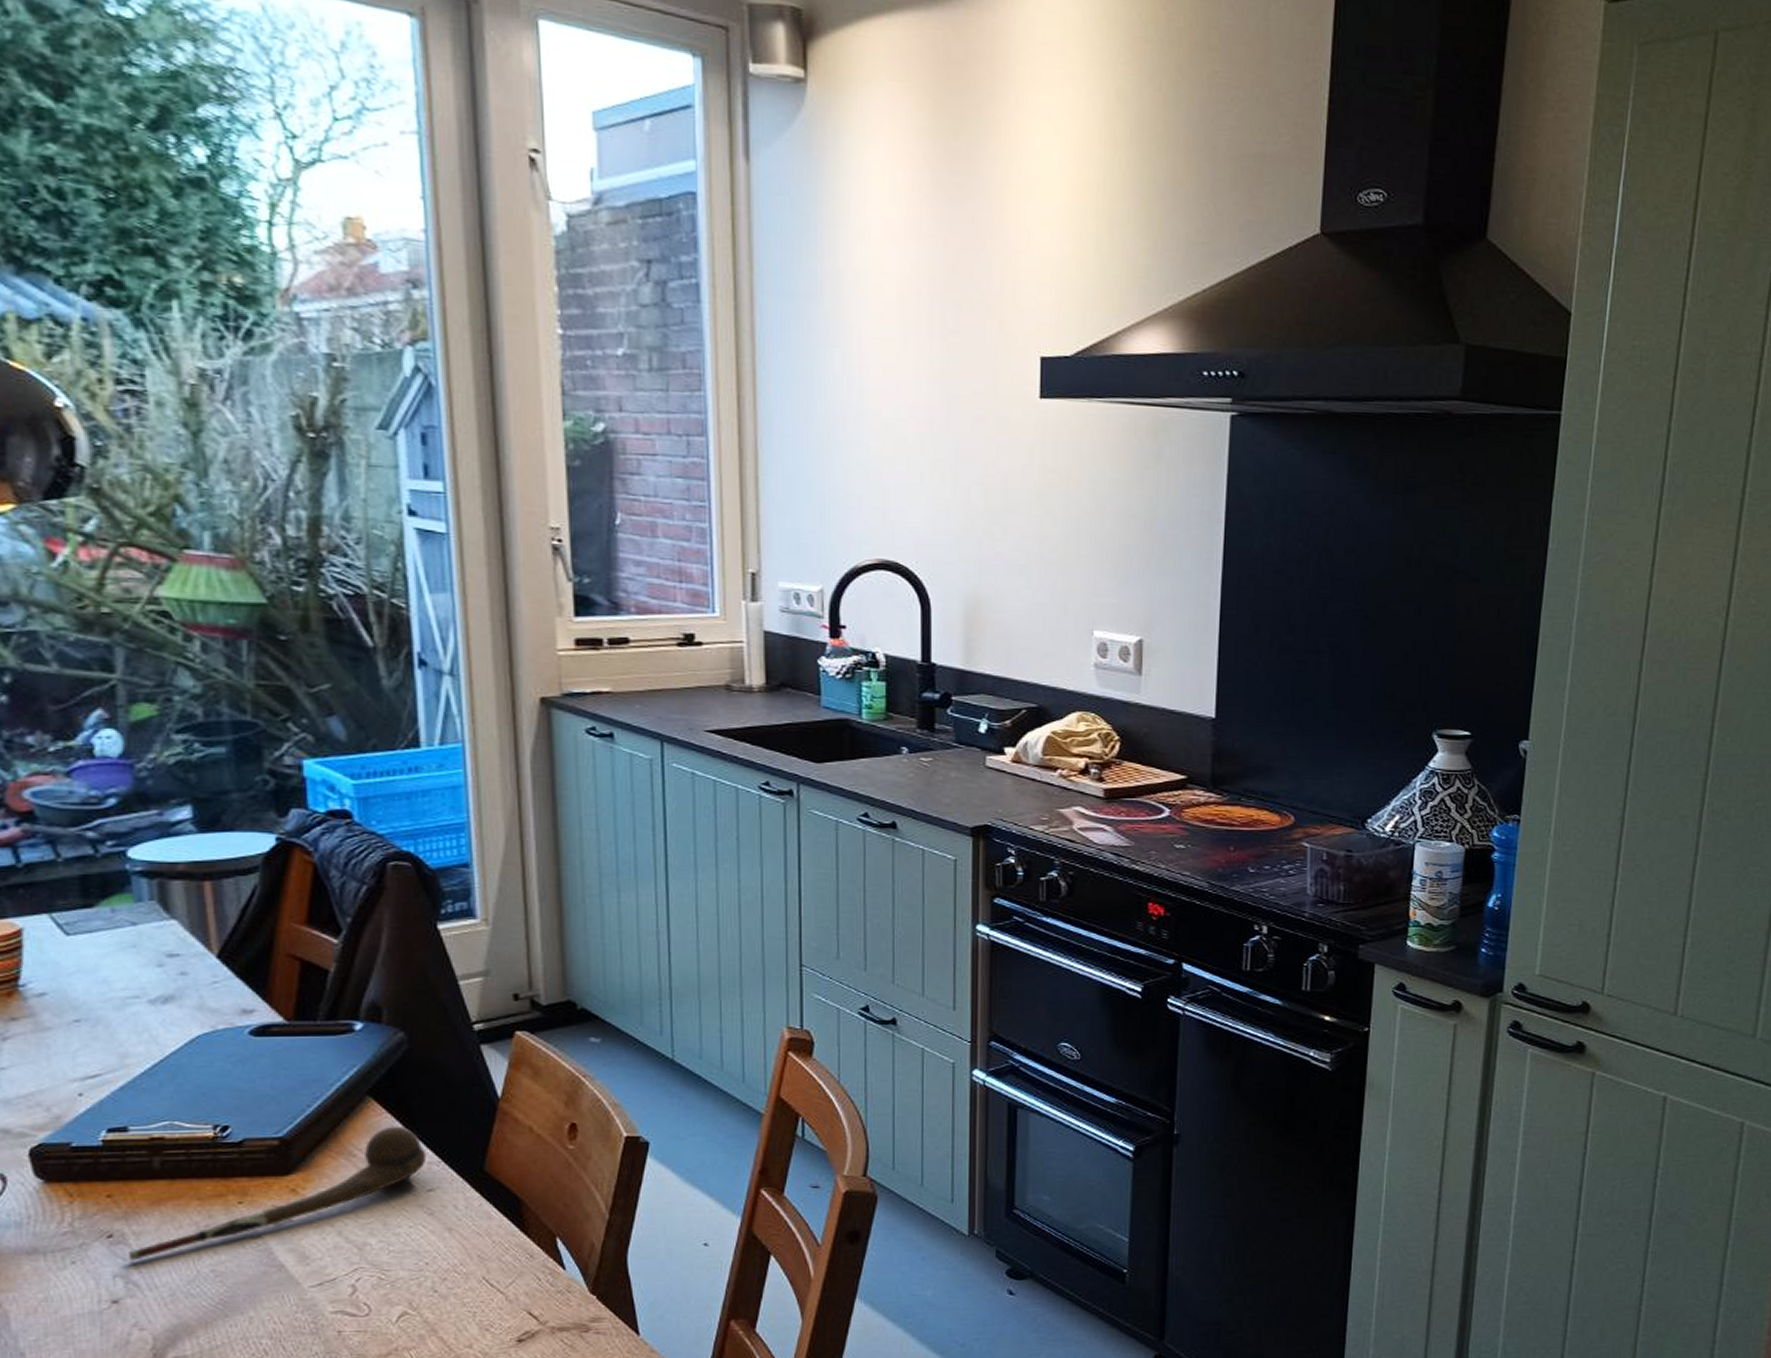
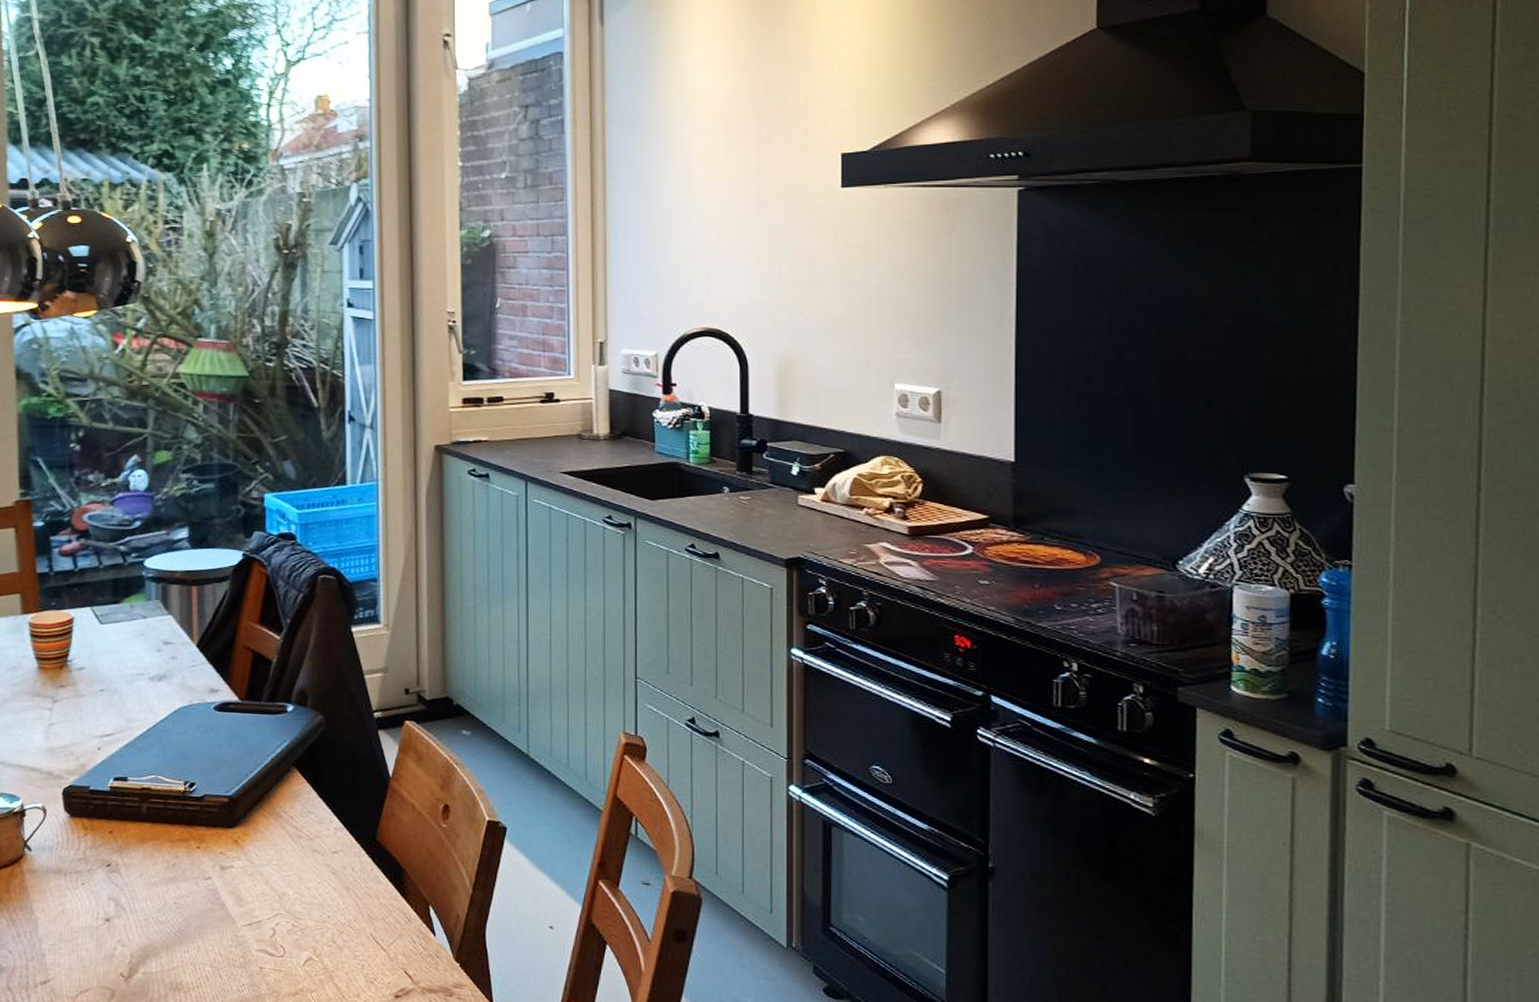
spoon: present [129,1126,427,1262] -> none [120,794,334,888]

